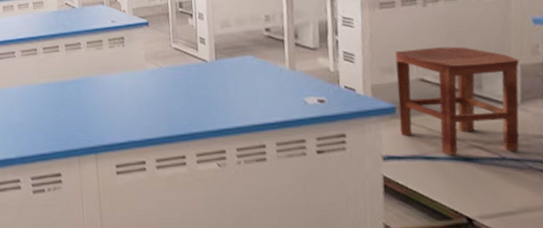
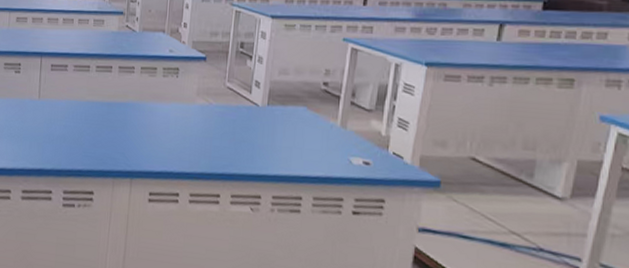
stool: present [395,46,520,156] -> none [440,125,577,245]

